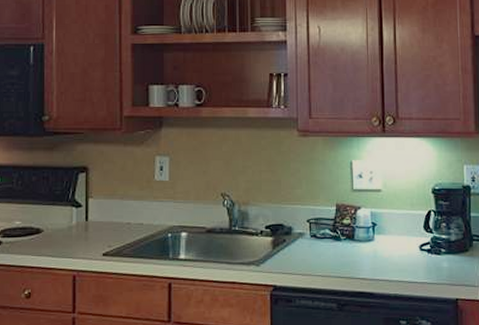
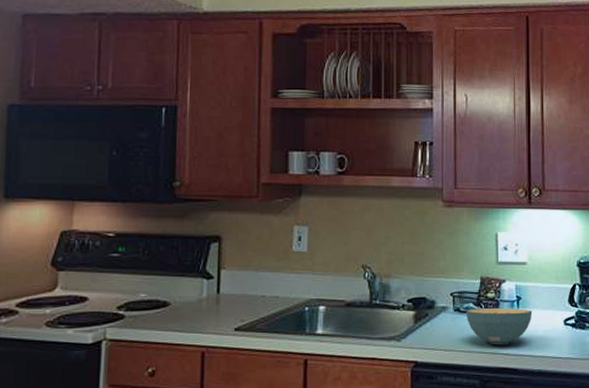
cereal bowl: none [322,233,388,271] -> present [465,307,532,346]

